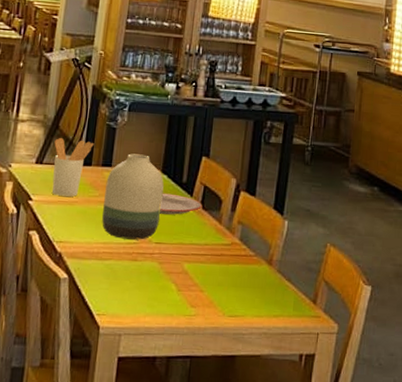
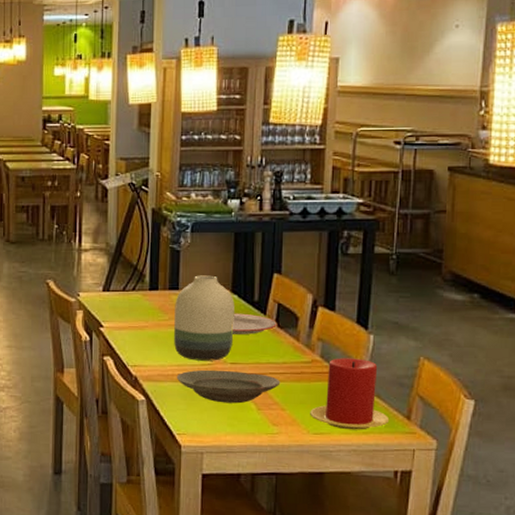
utensil holder: present [52,138,94,197] -> none [119,265,159,321]
plate: none [101,248,202,284] -> present [176,369,281,404]
candle: none [226,241,298,313] -> present [310,358,390,430]

